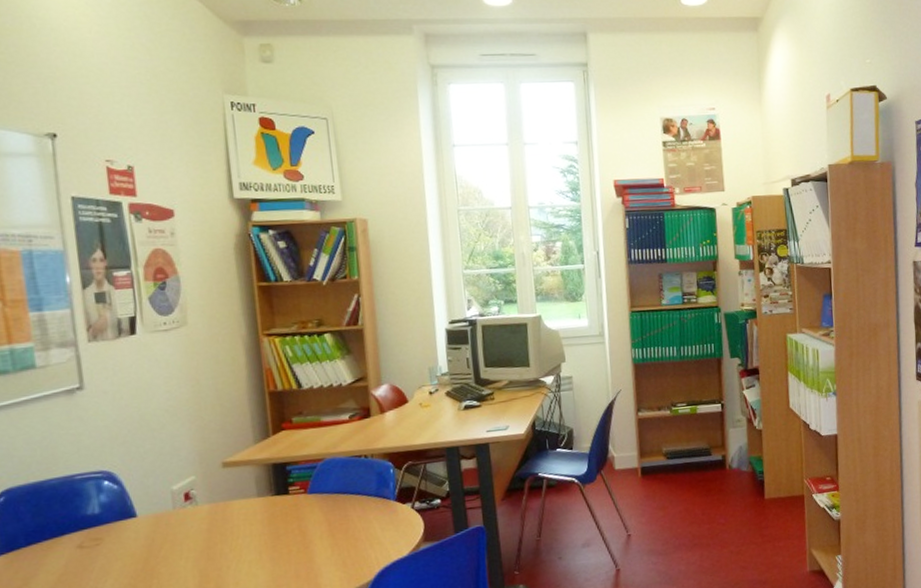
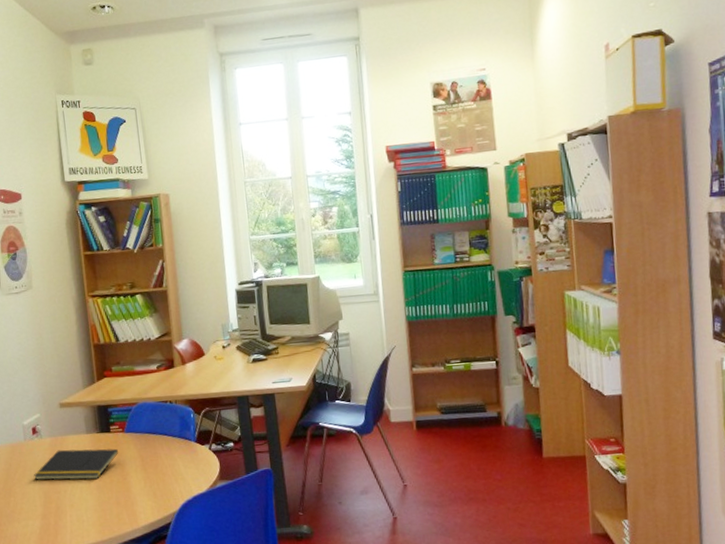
notepad: none [184,513,300,556] -> present [33,448,119,480]

